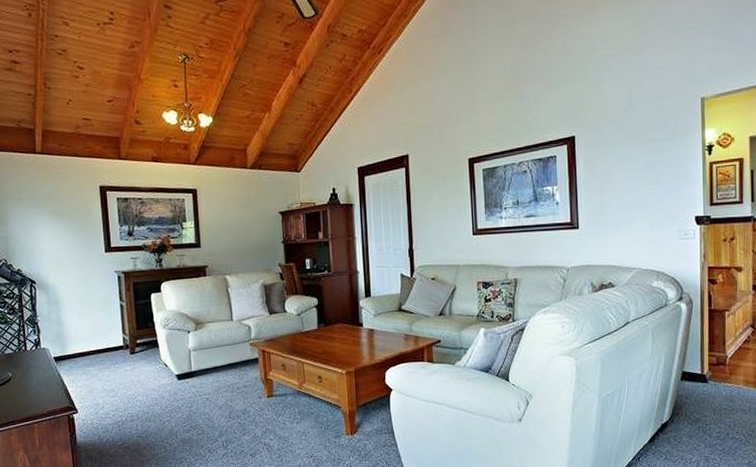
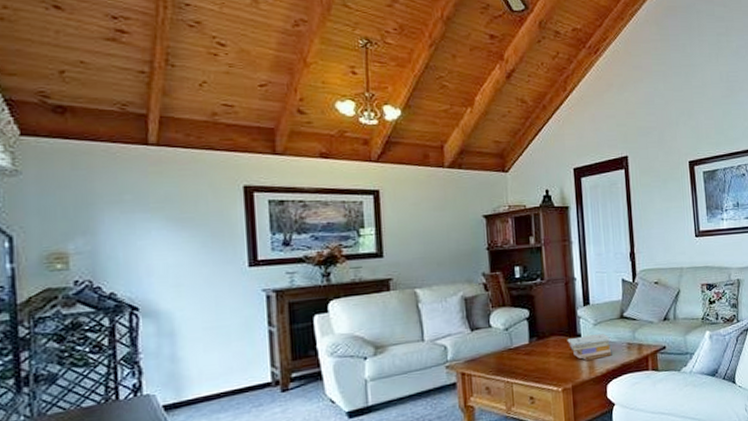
books: none [350,324,391,349] -> present [567,334,612,362]

